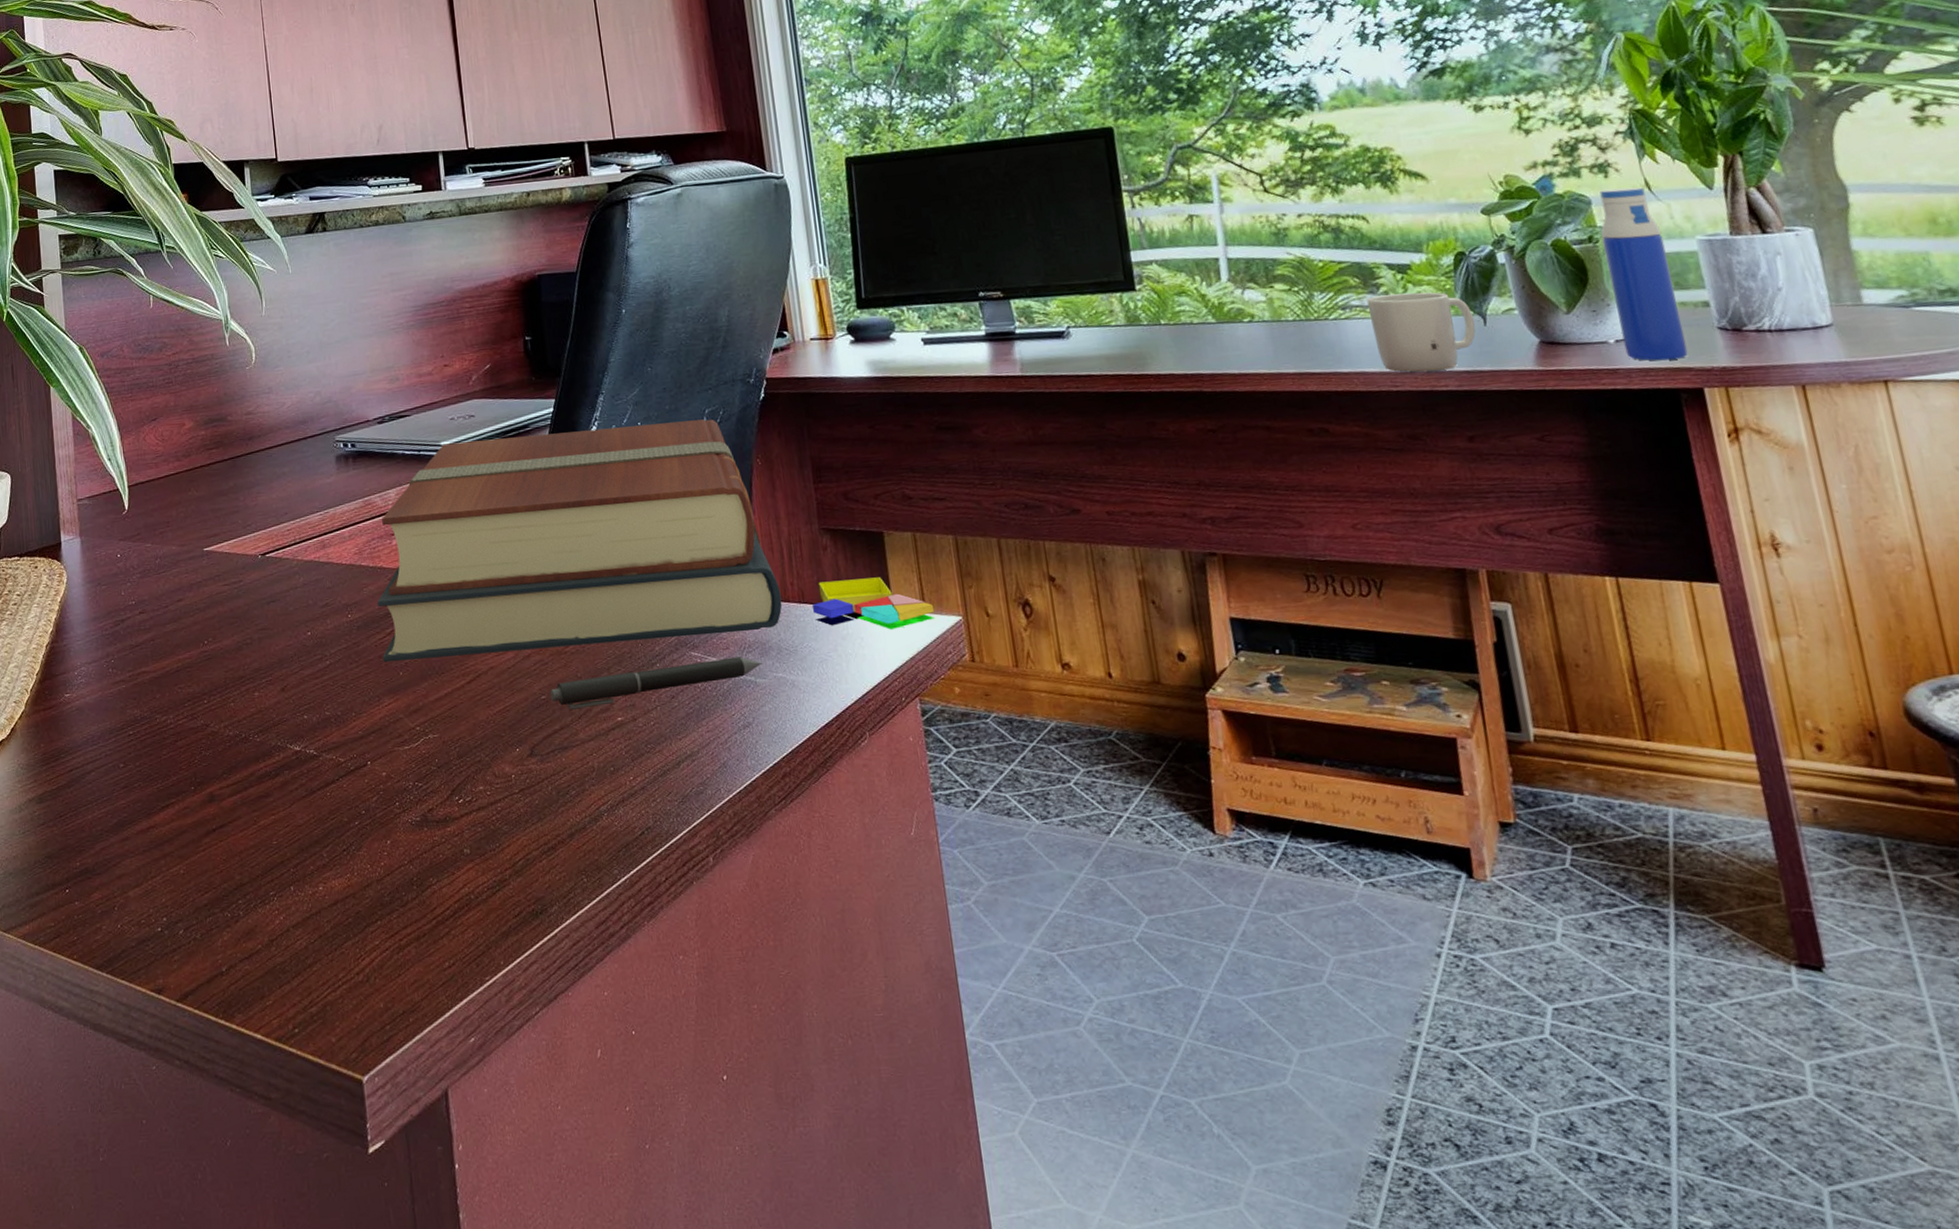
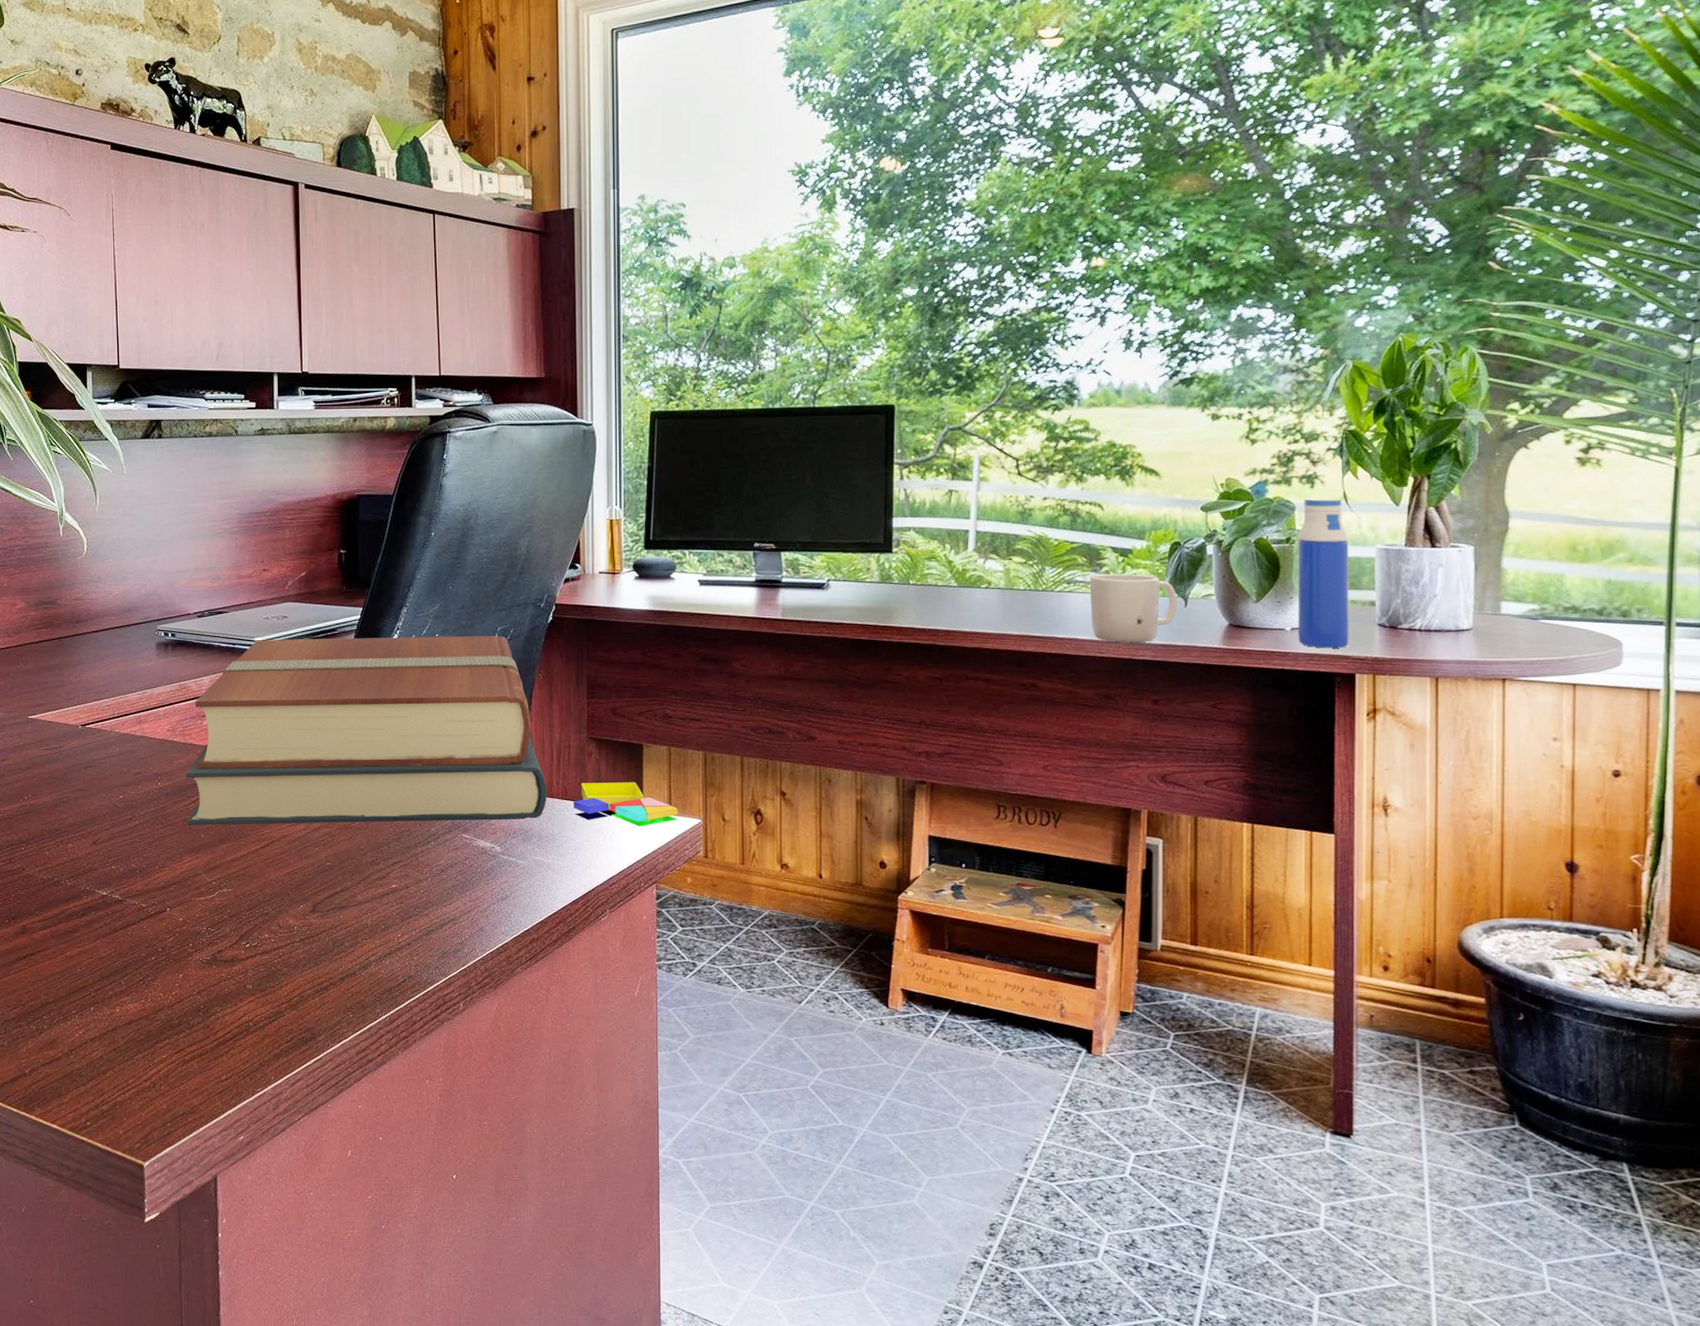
pen: present [550,656,762,710] -> none [335,841,524,876]

